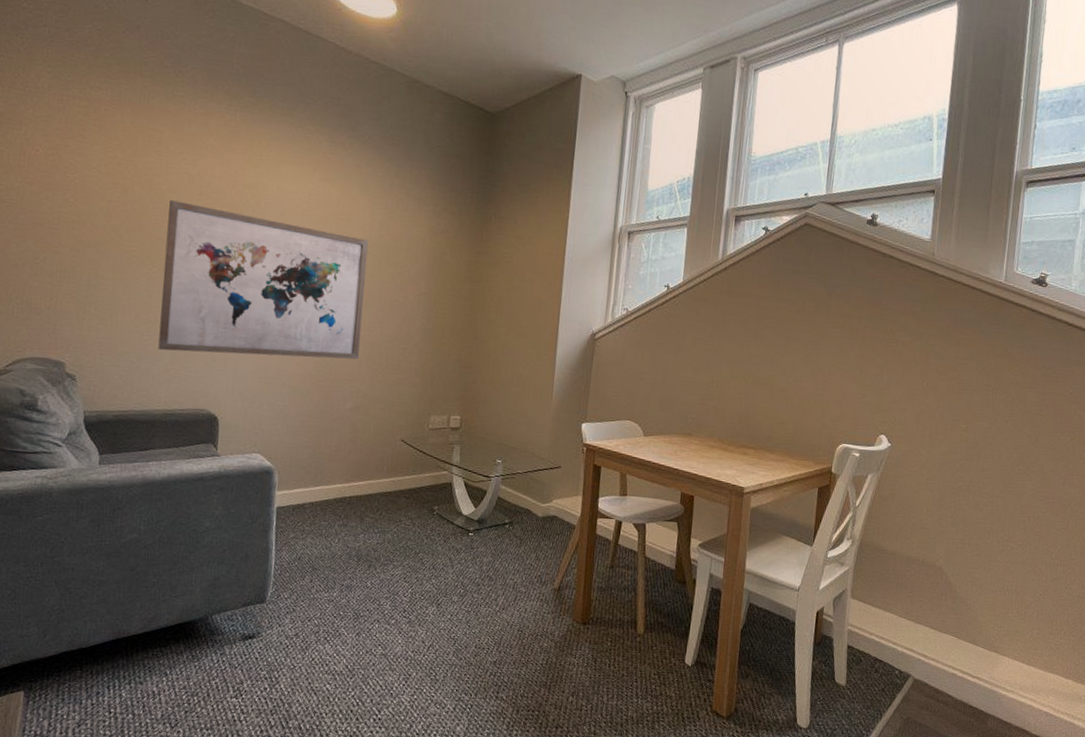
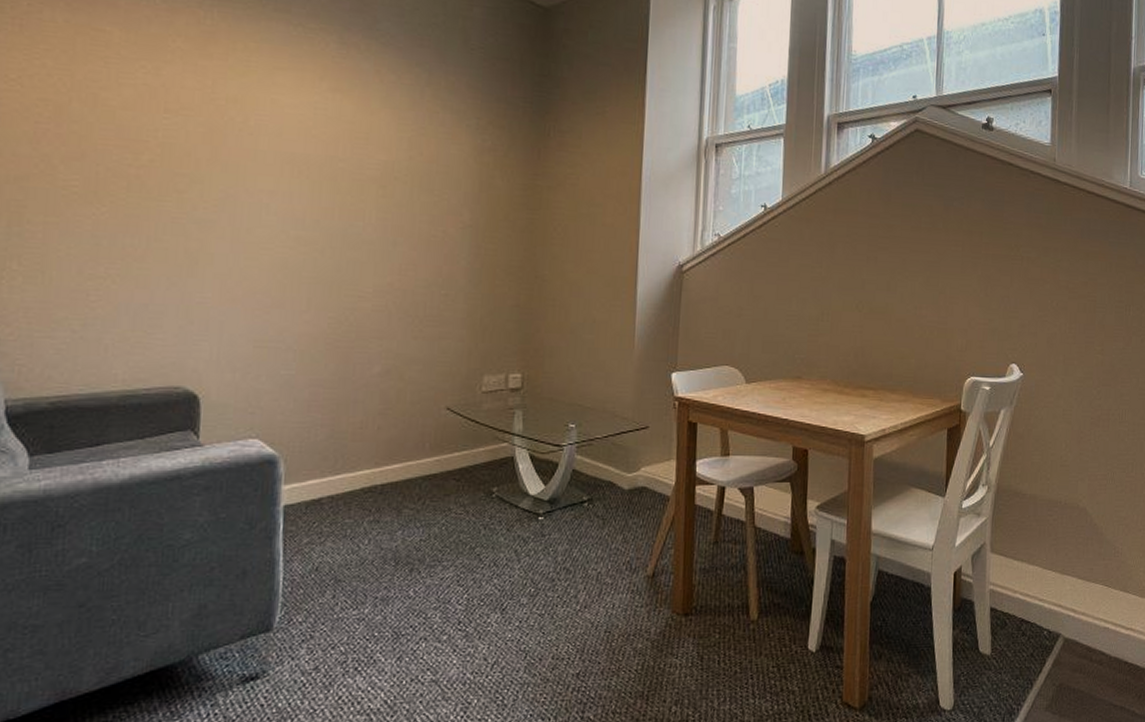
wall art: present [158,200,369,360] -> none [111,119,395,314]

